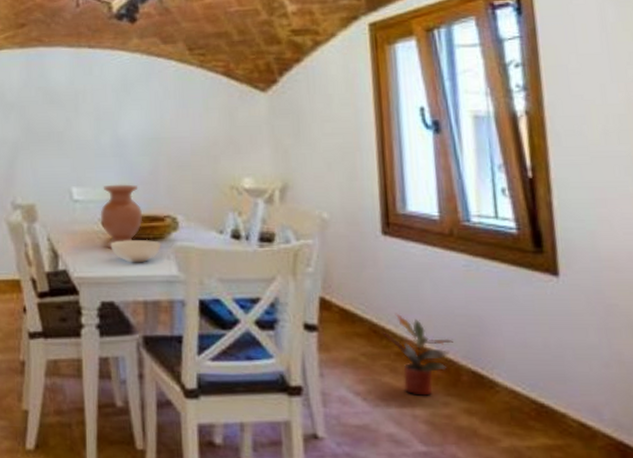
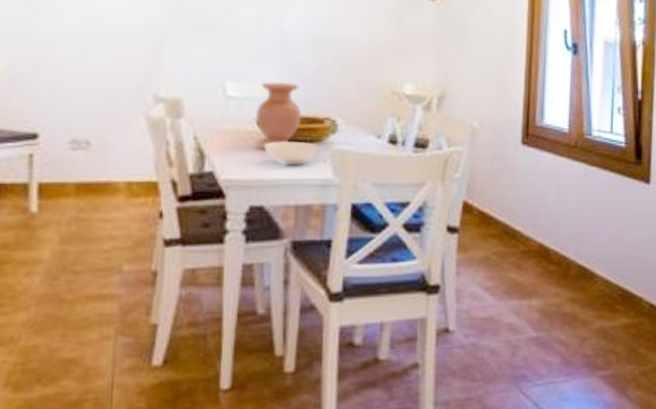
potted plant: present [382,313,453,396] -> none [512,215,567,288]

